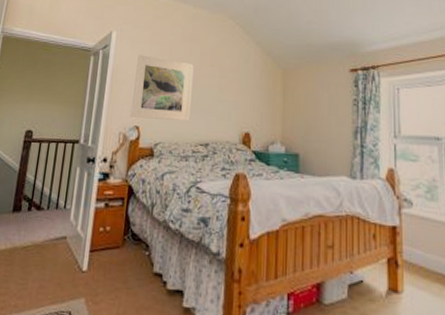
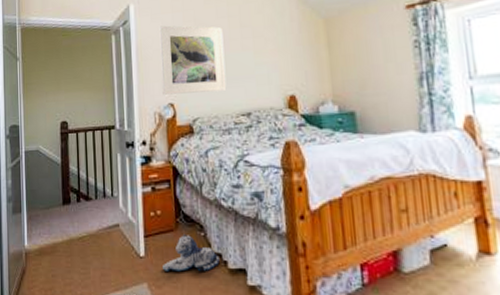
plush toy: none [102,251,160,290] -> present [161,233,220,272]

